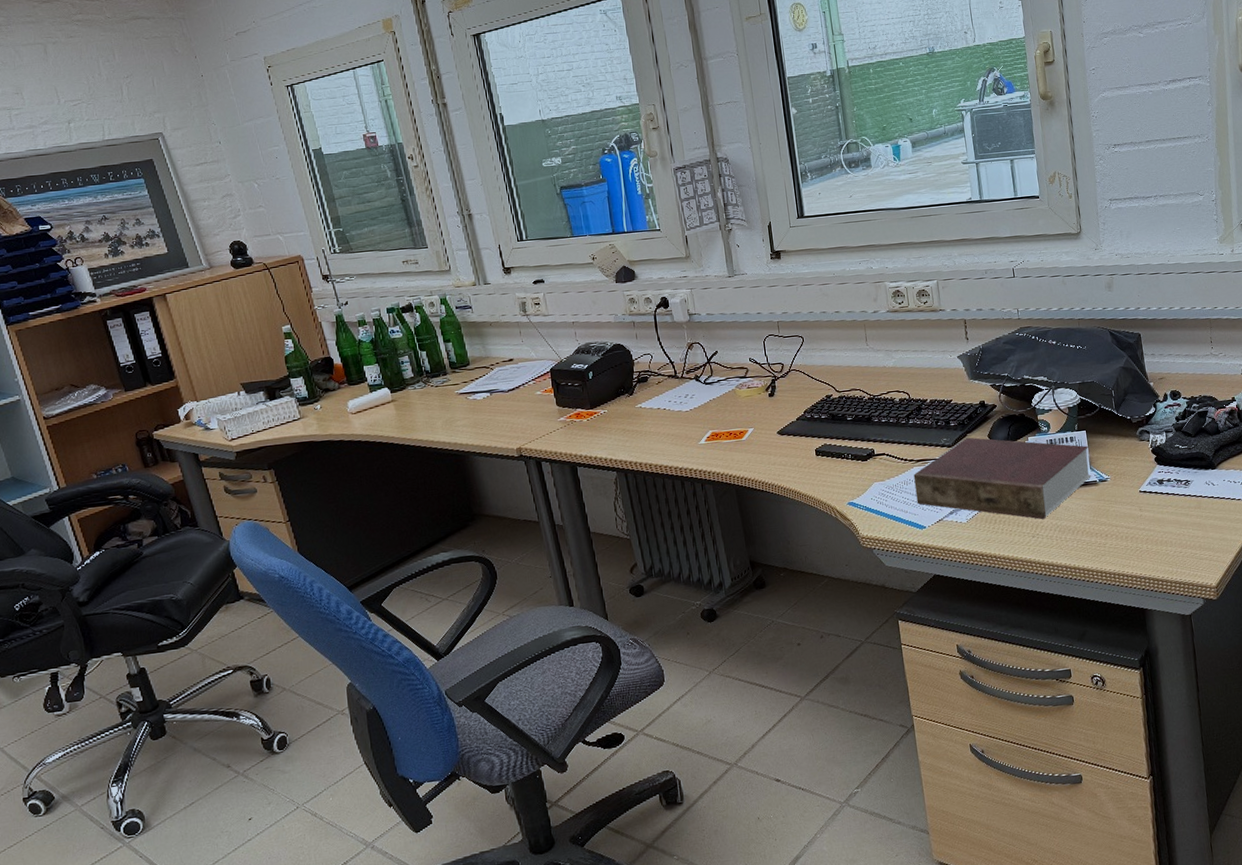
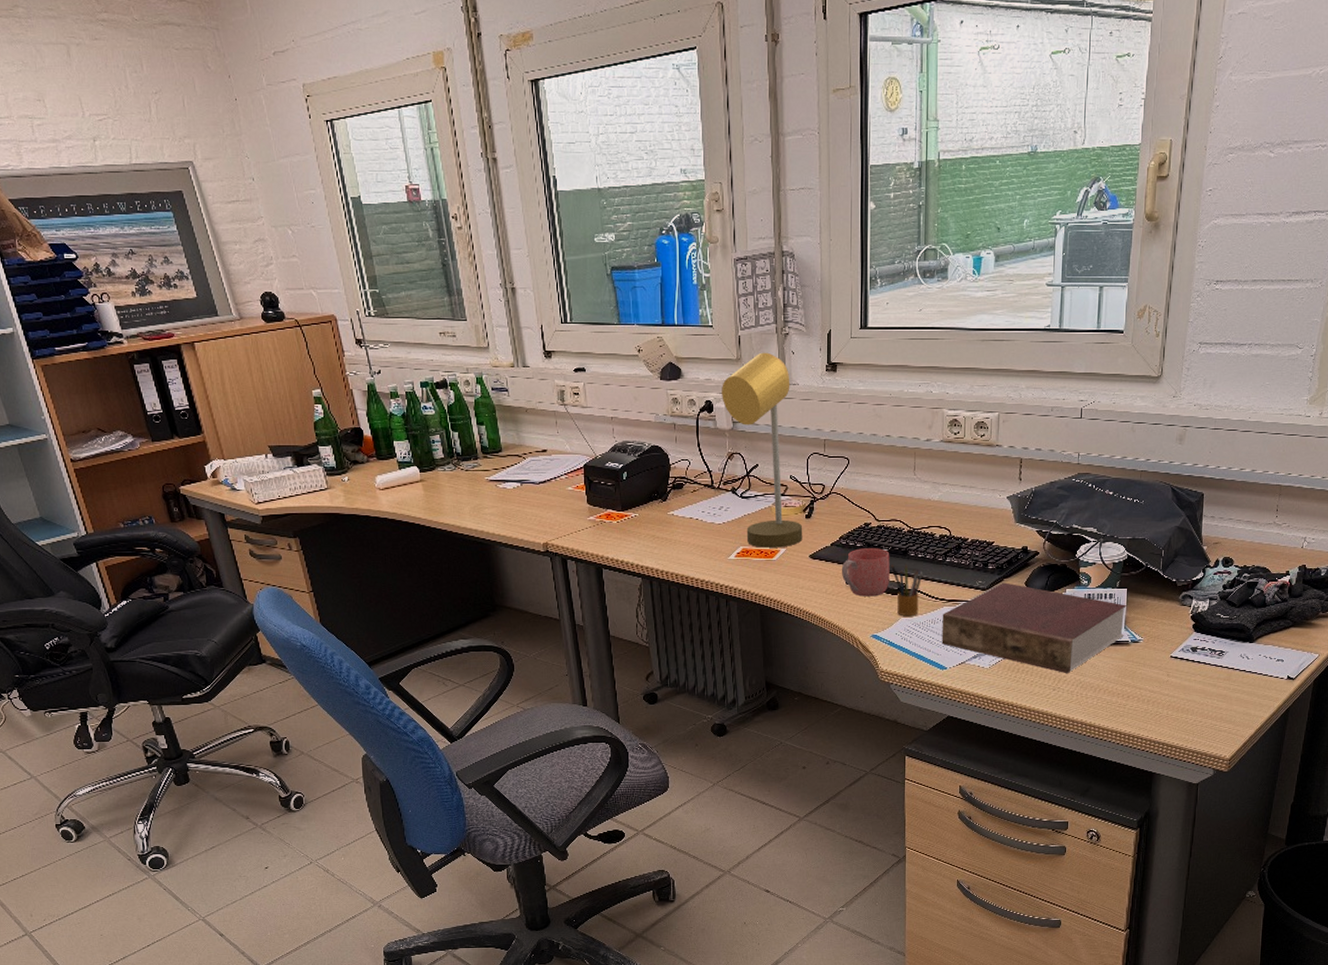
desk lamp: none [675,248,769,430] -> present [722,352,803,548]
mug: none [809,417,858,466] -> present [841,548,890,597]
pencil box: none [857,430,890,481] -> present [891,564,923,617]

